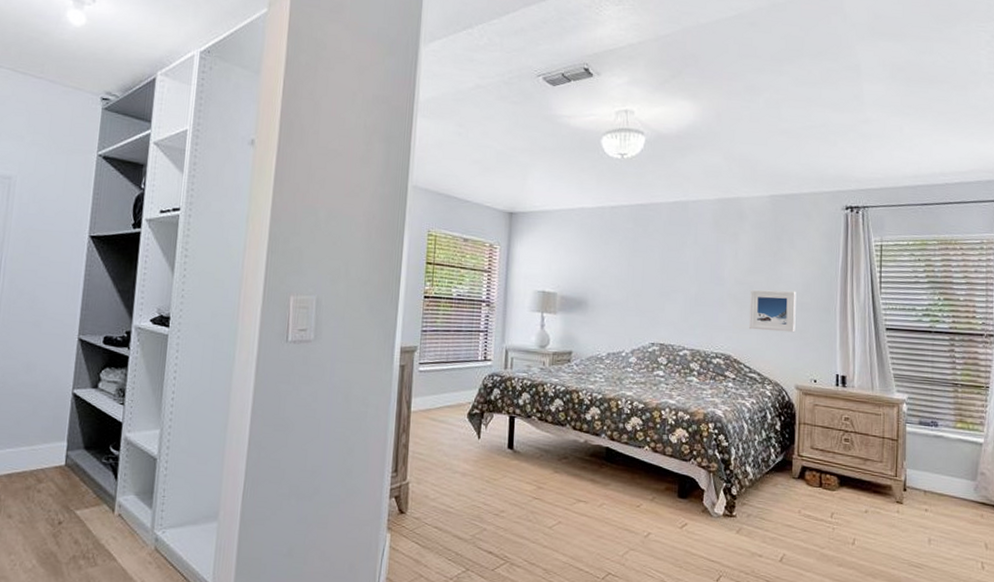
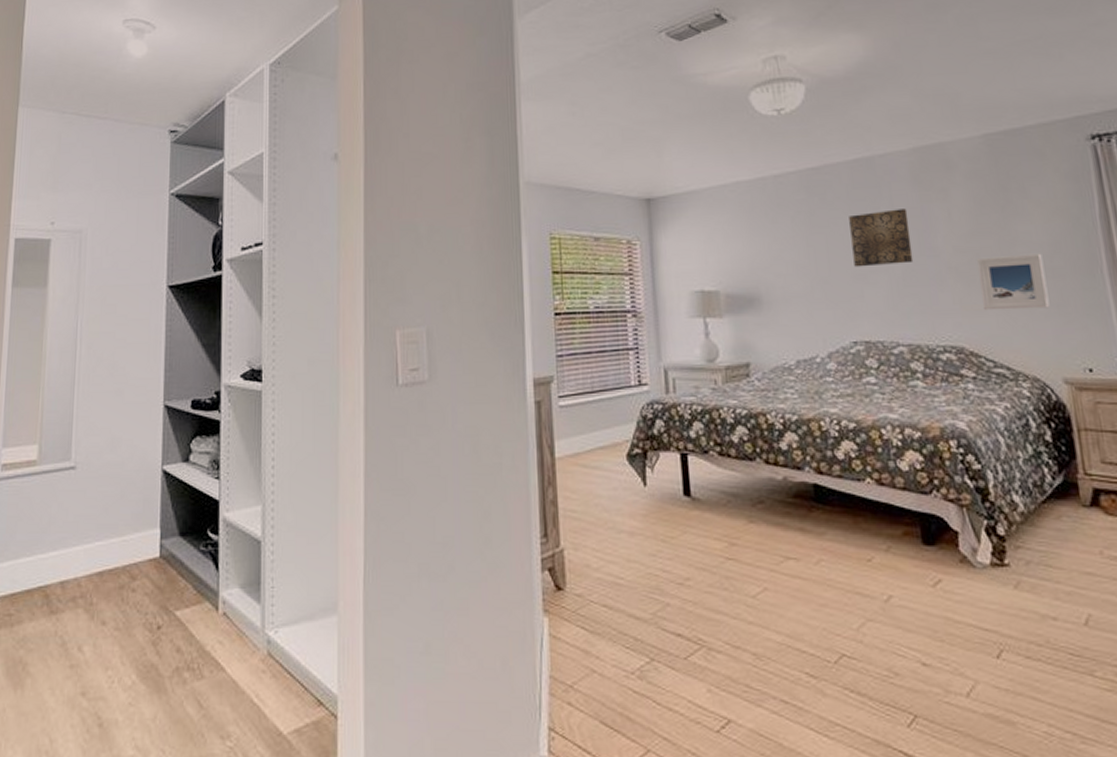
wall art: none [661,244,706,288] -> present [849,209,914,268]

